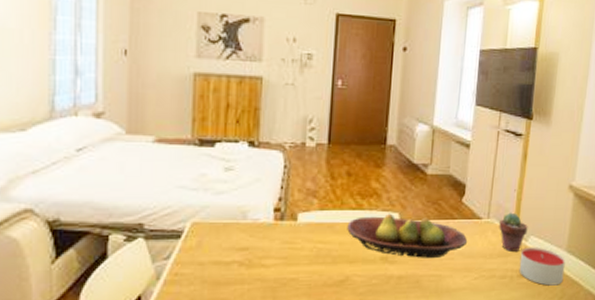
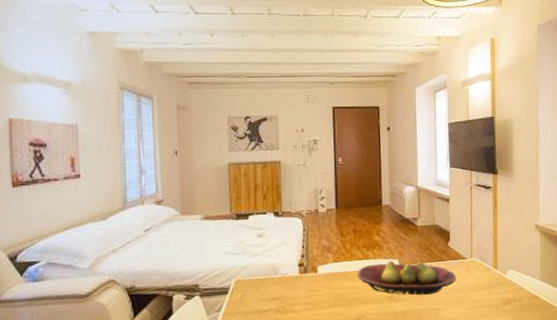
potted succulent: present [499,212,528,252] -> none [481,251,506,284]
candle: present [519,247,566,286] -> none [502,278,541,311]

